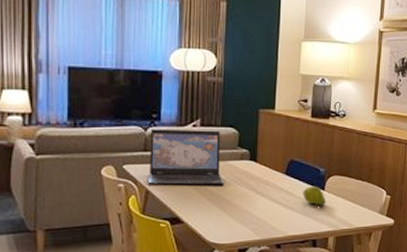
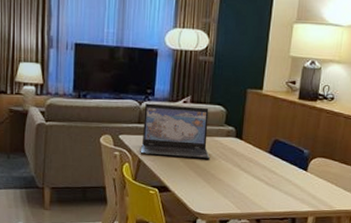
fruit: present [303,185,326,208] -> none [285,166,308,188]

